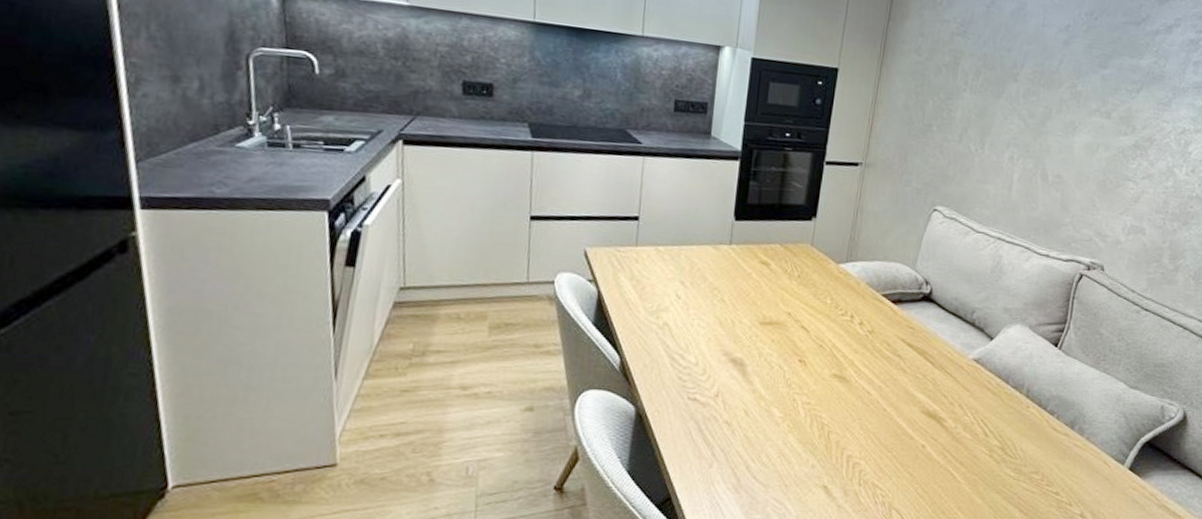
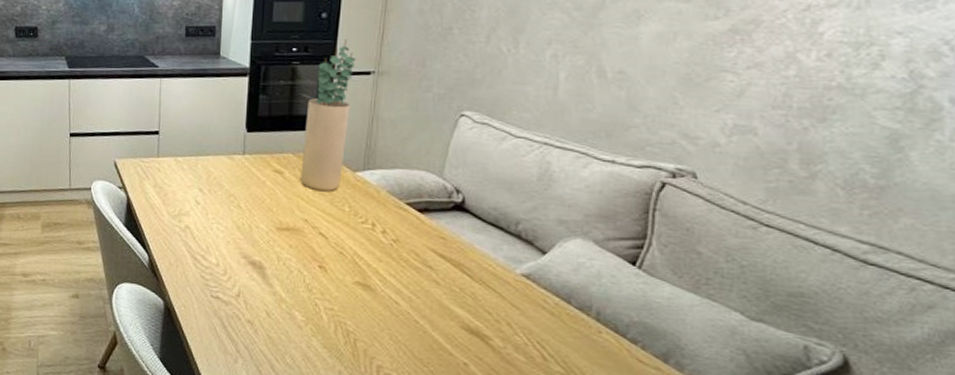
vase: none [786,127,846,284] -> present [300,38,356,192]

